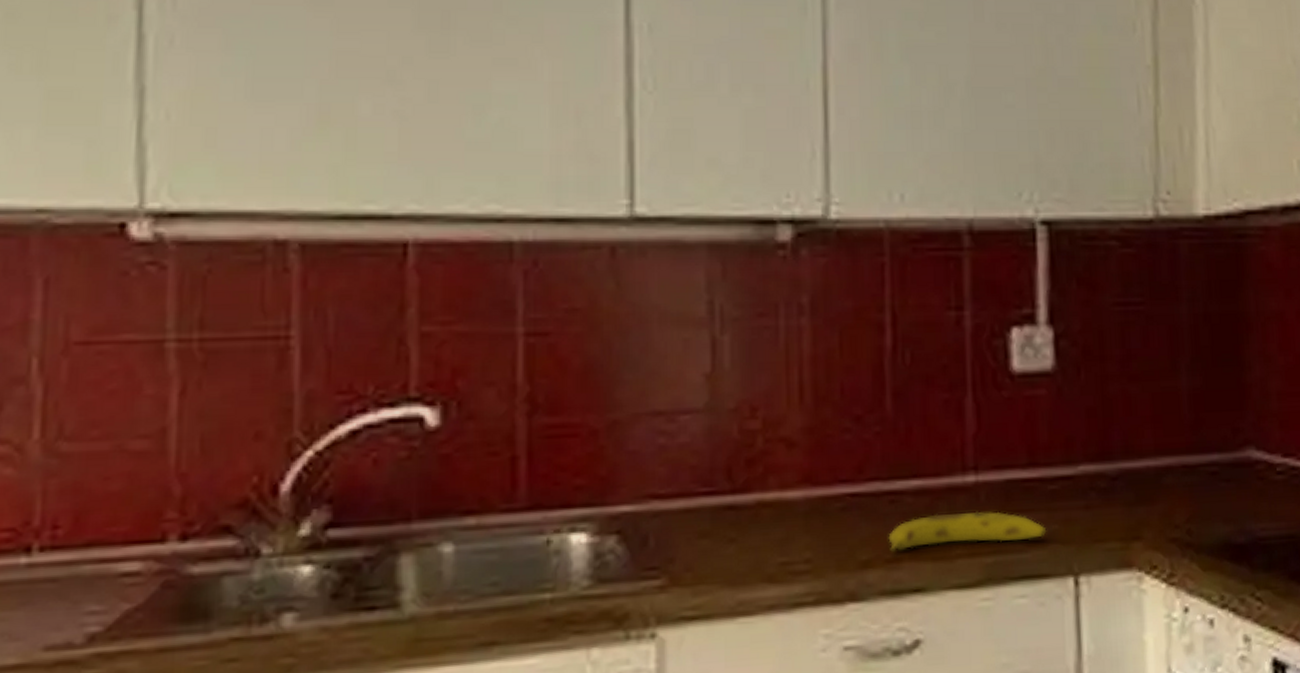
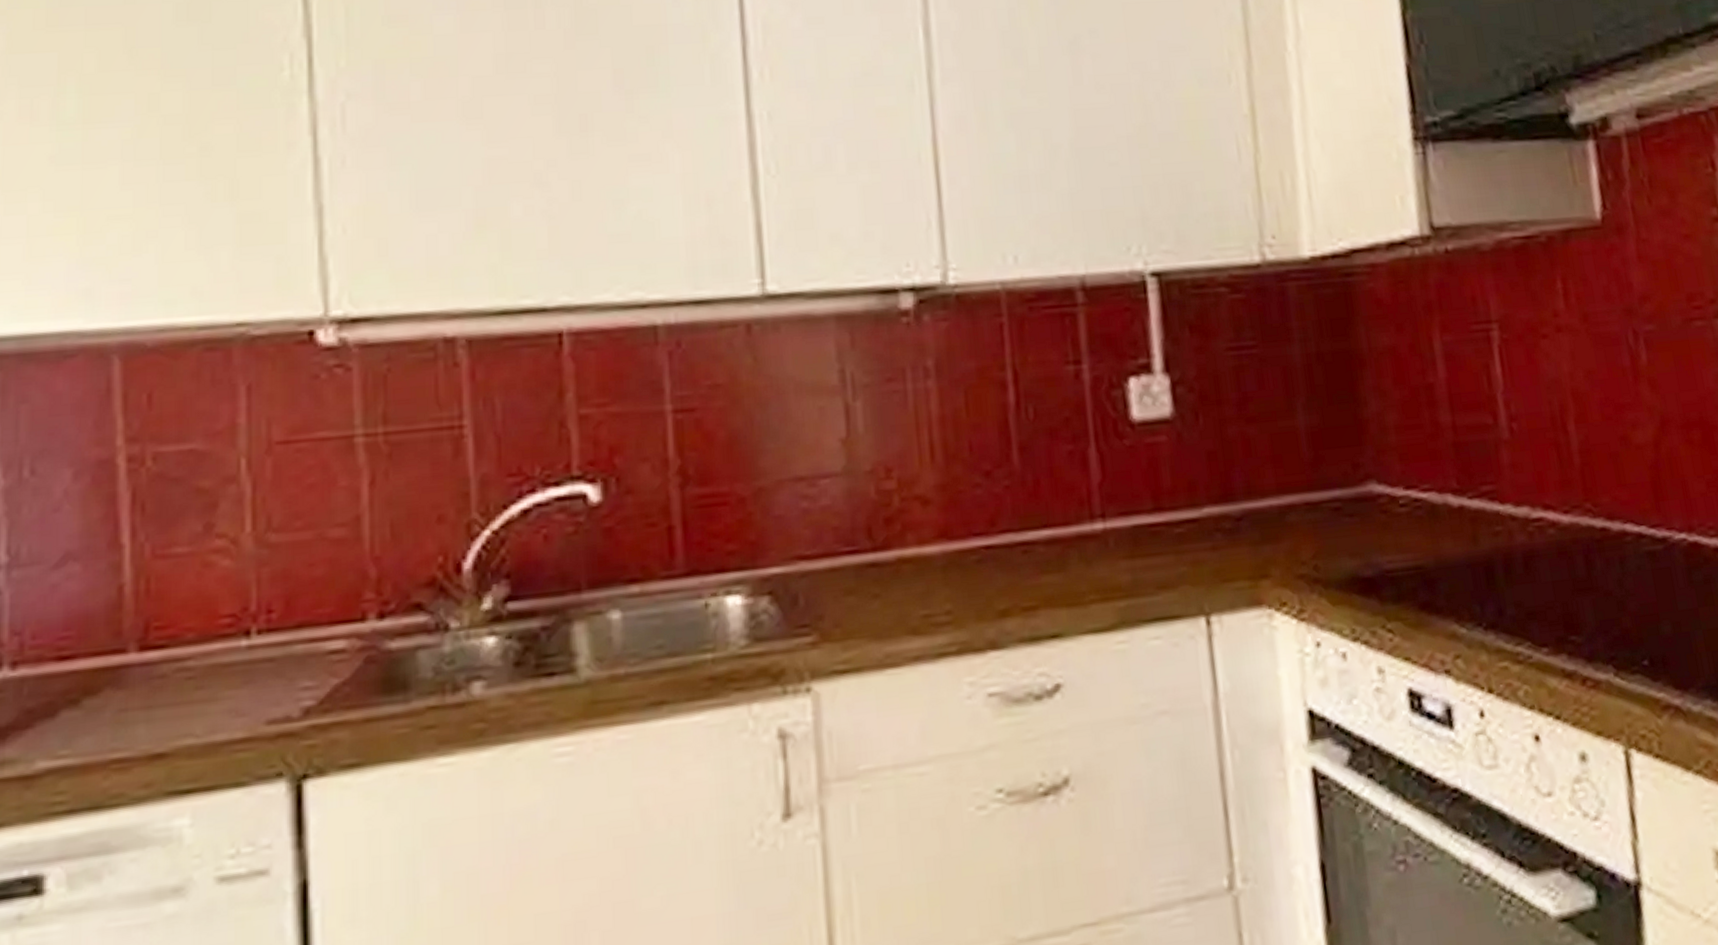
fruit: present [888,511,1047,552] -> none [1023,557,1176,600]

